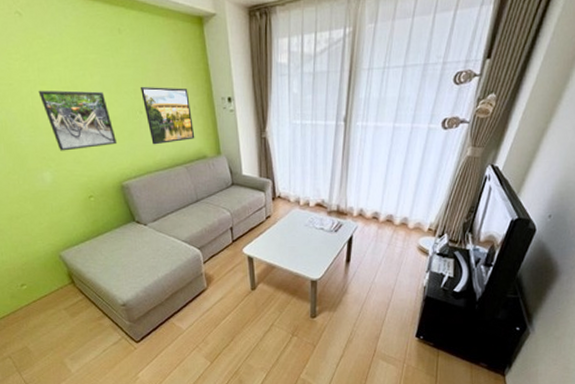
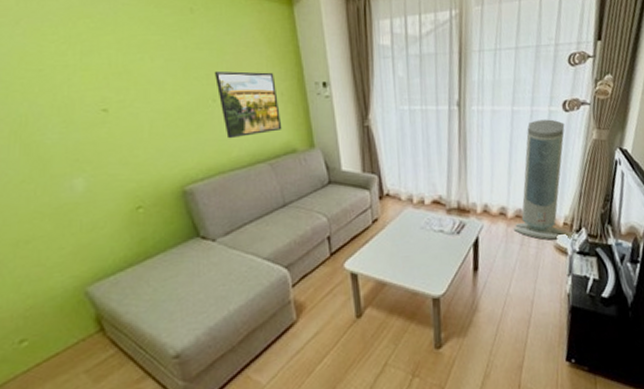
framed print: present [38,90,118,151] -> none [78,76,181,151]
air purifier: none [384,136,442,242] -> present [514,119,565,240]

